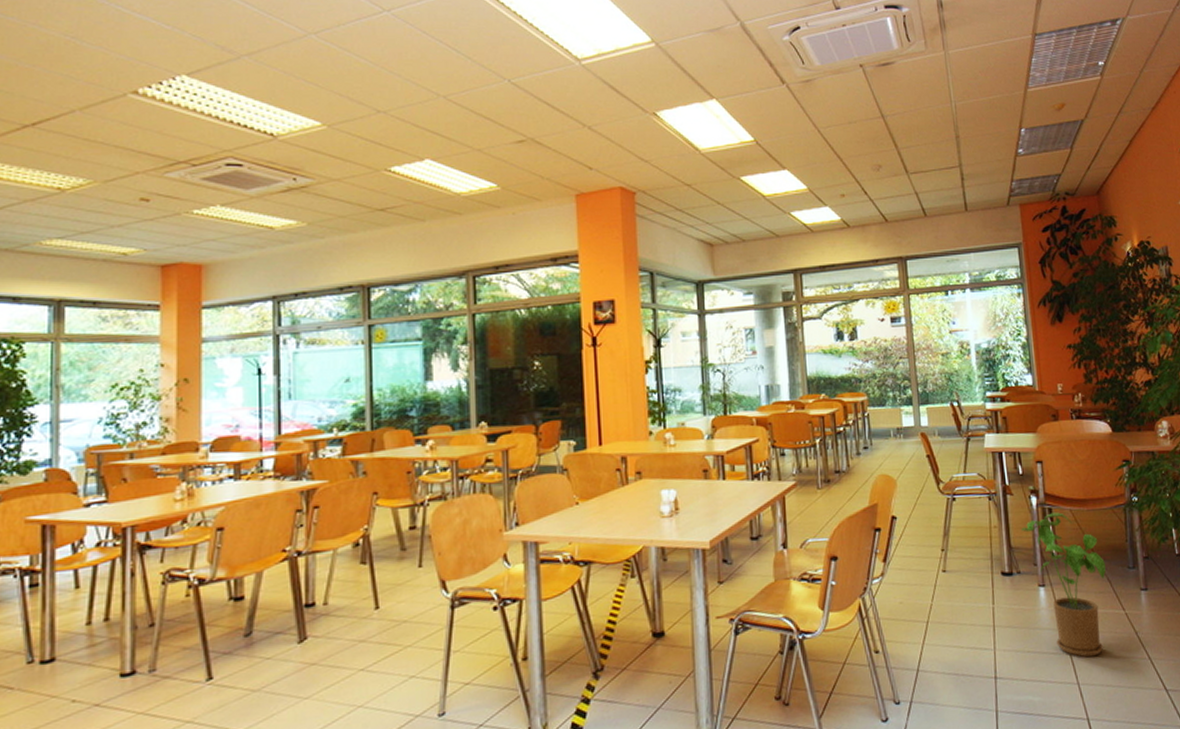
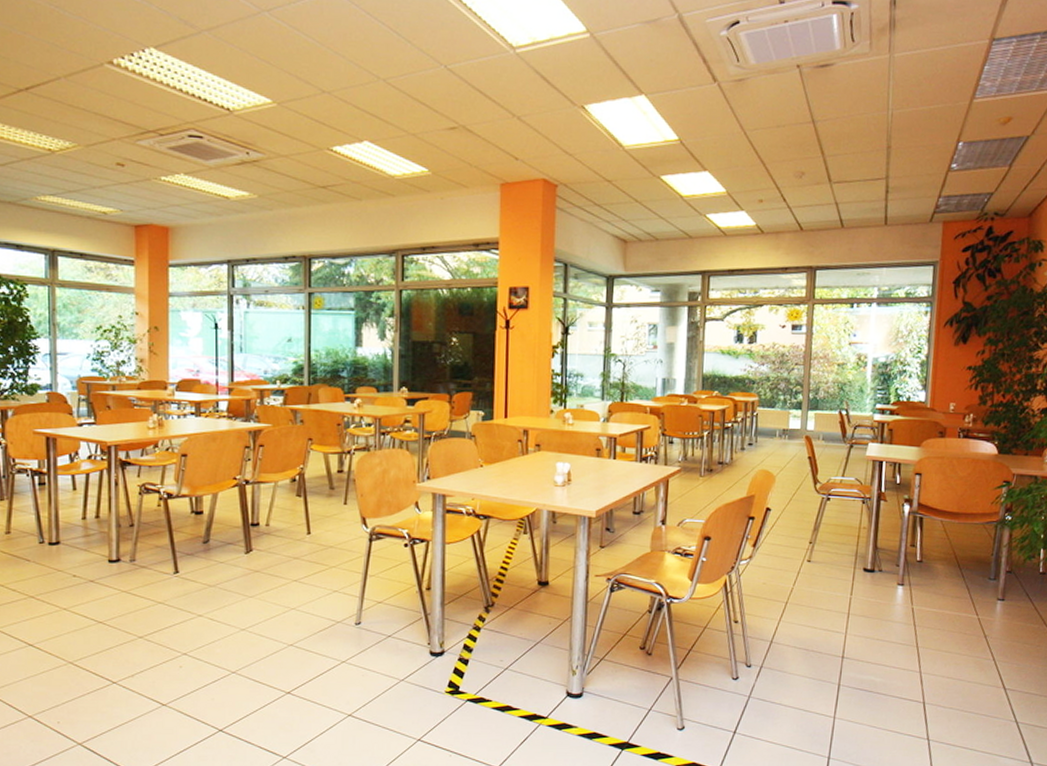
house plant: present [1021,512,1106,658] -> none [890,521,967,652]

